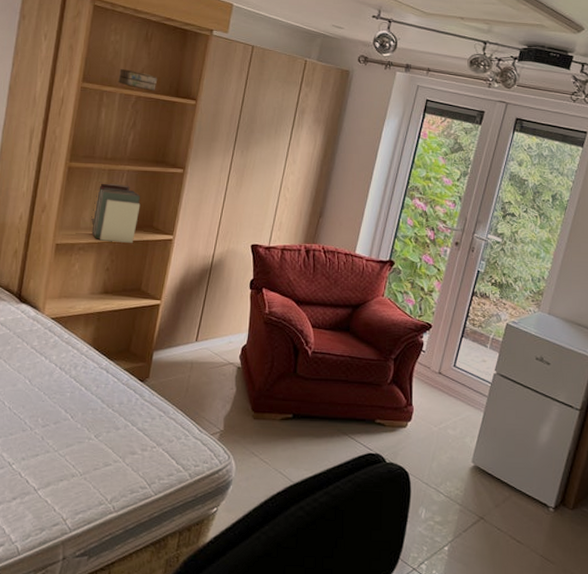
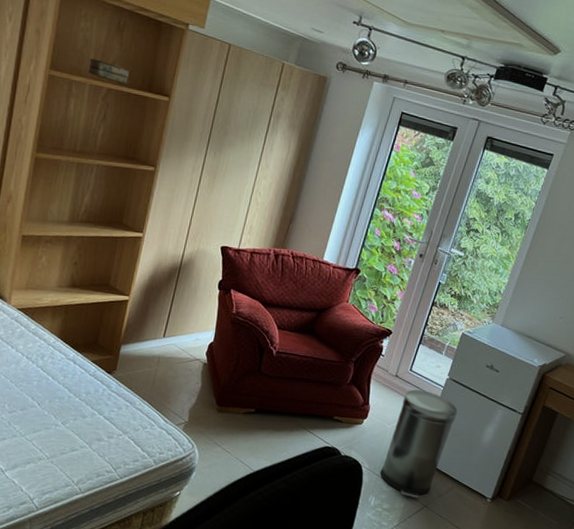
books: present [91,182,141,244] -> none [59,175,111,239]
pedal bin: none [430,387,508,510] -> present [380,389,458,499]

